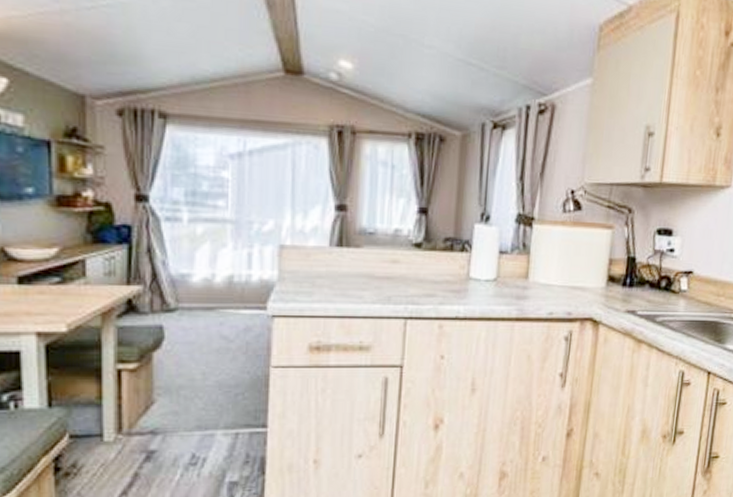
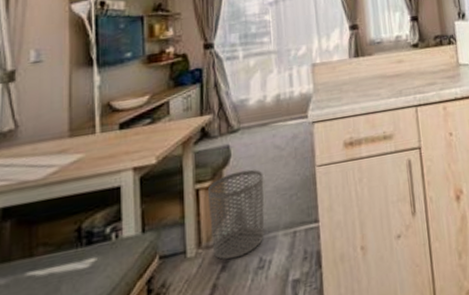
waste bin: none [133,357,204,451] -> present [208,169,265,260]

